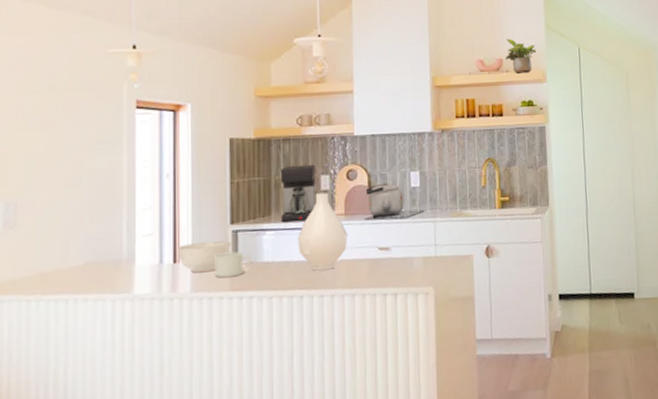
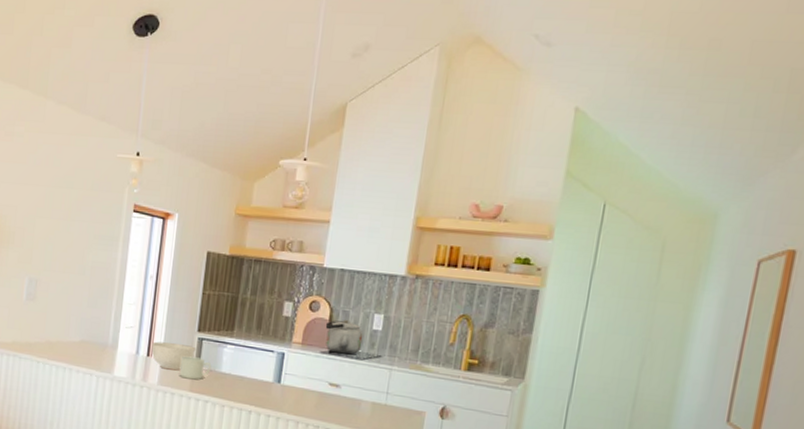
coffee maker: present [280,164,317,223] -> none [242,286,281,343]
vase: present [297,193,348,271] -> none [253,318,302,393]
potted plant: present [506,39,537,75] -> none [507,183,548,227]

